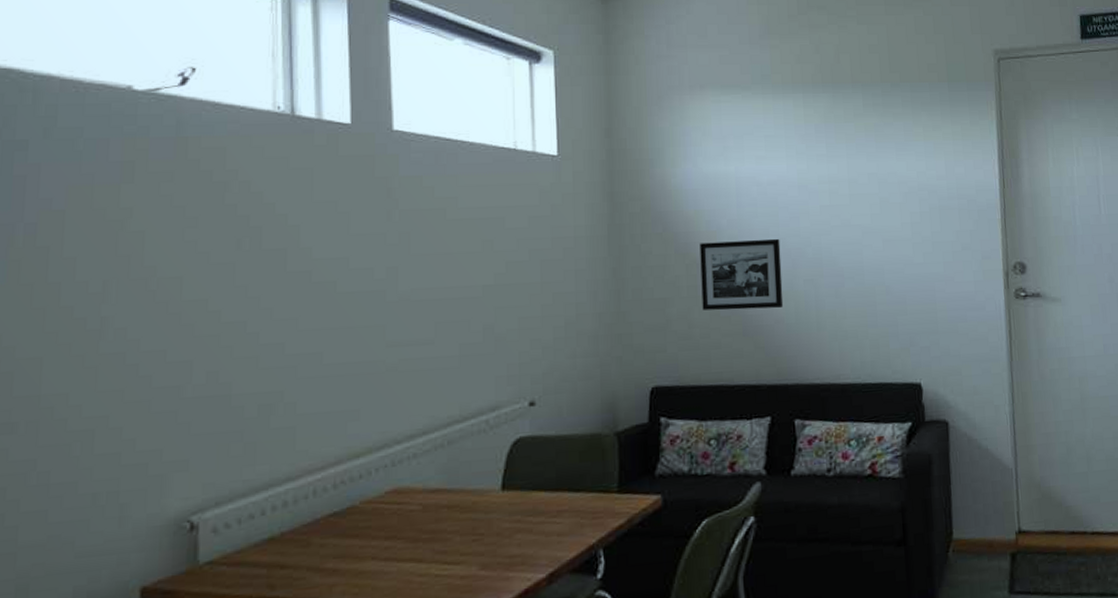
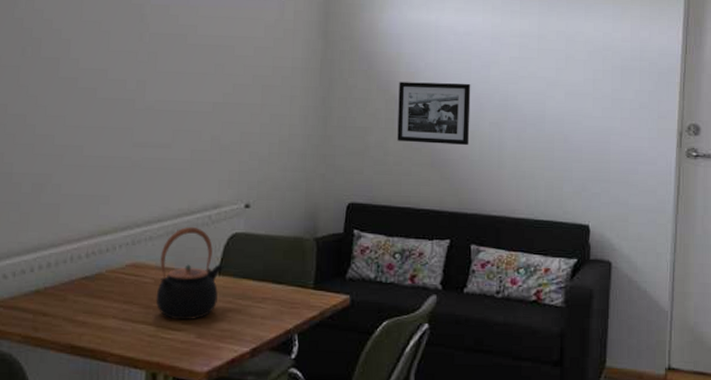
teapot: none [425,435,508,552] -> present [155,226,224,320]

